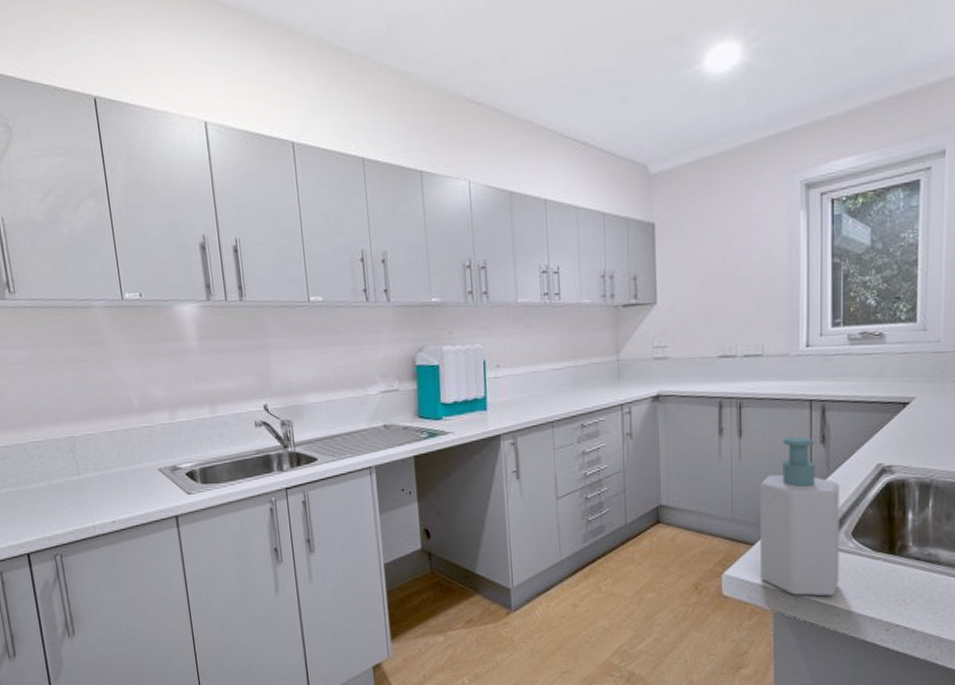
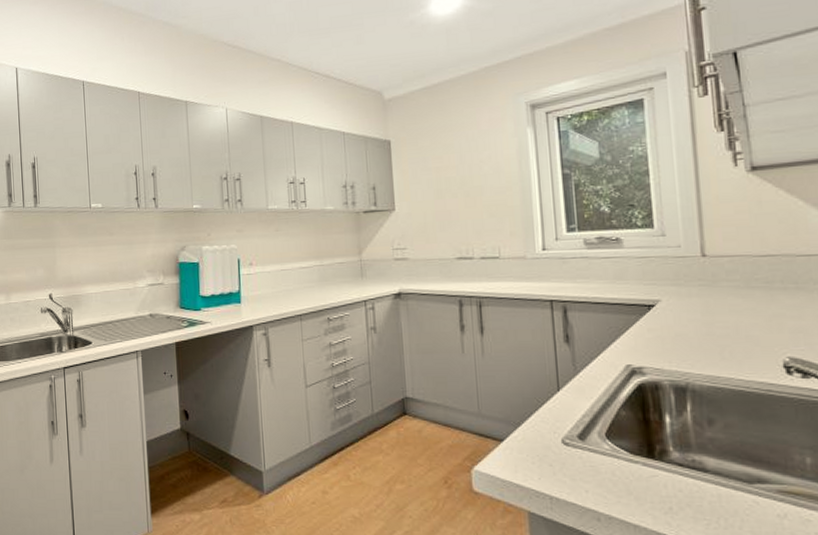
soap bottle: present [759,437,840,597] -> none [504,336,596,499]

